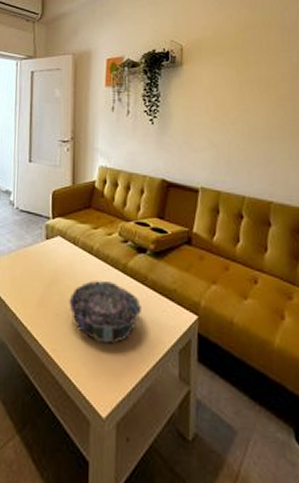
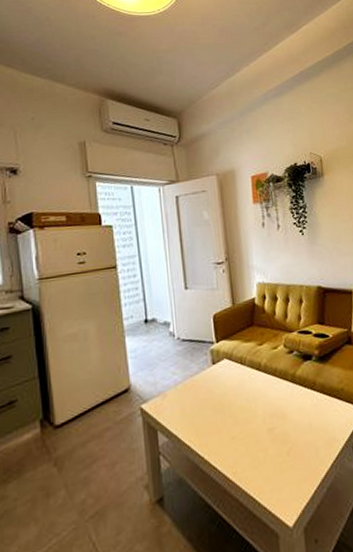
decorative bowl: present [69,281,143,344] -> none [243,393,315,456]

